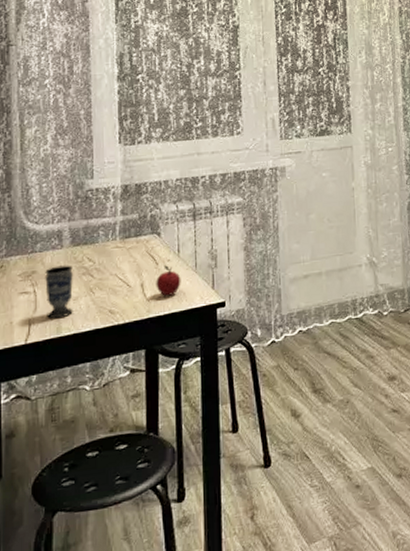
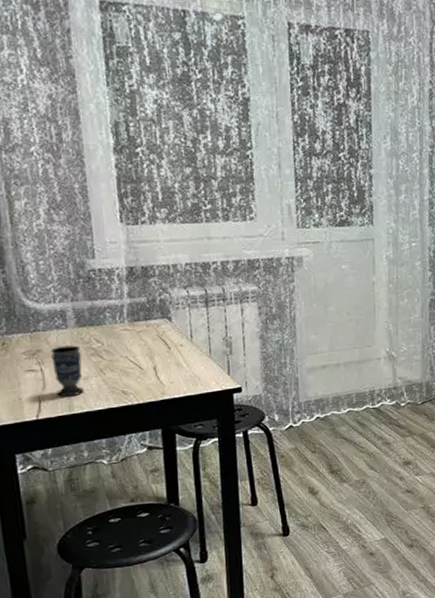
apple: present [156,265,181,296] -> none [169,350,196,380]

